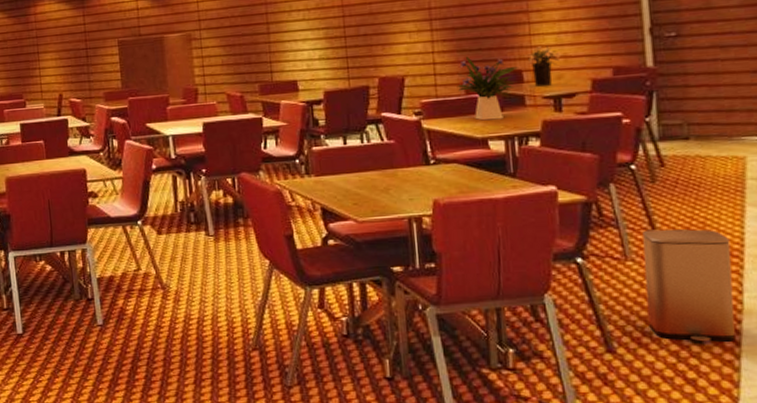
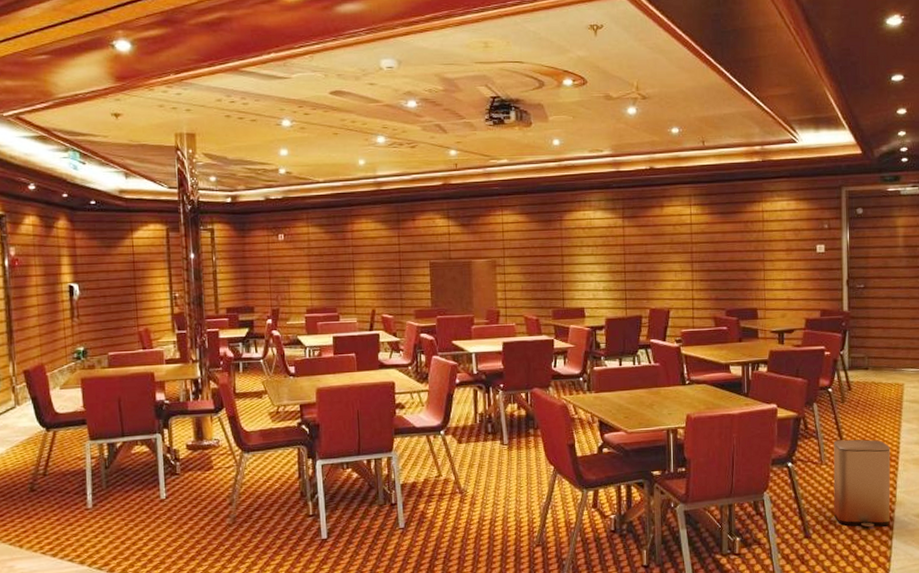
flower arrangement: present [457,57,518,121] -> none [709,295,754,349]
flower arrangement: present [528,45,564,87] -> none [762,289,787,323]

